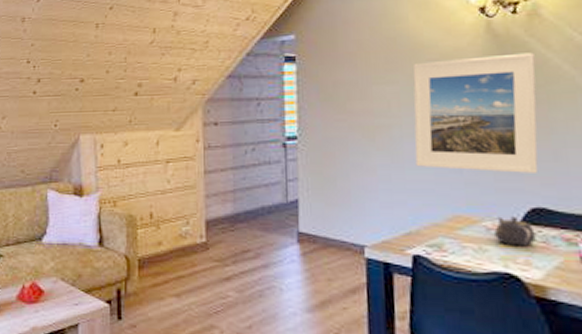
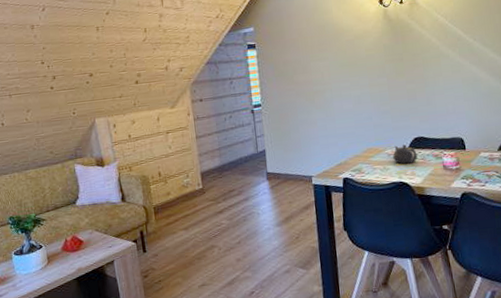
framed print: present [413,52,539,173] -> none [337,31,418,118]

